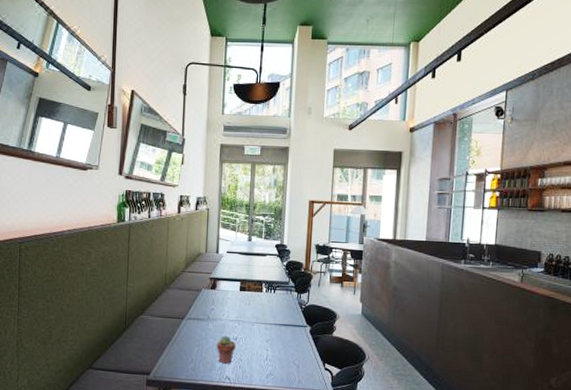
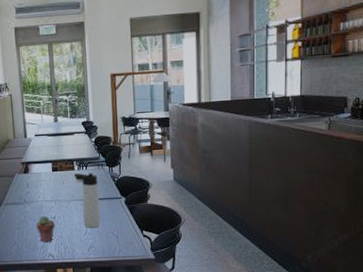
thermos bottle: none [260,295,285,355] -> present [73,173,100,229]

